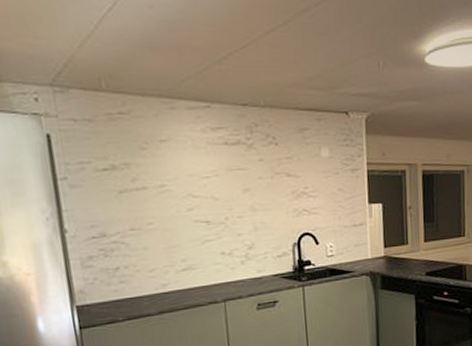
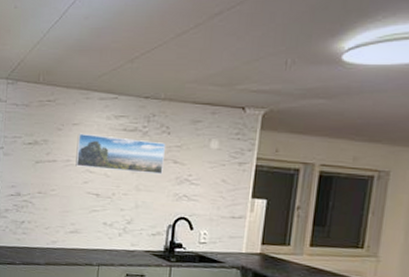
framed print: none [168,151,277,192] -> present [75,133,165,175]

